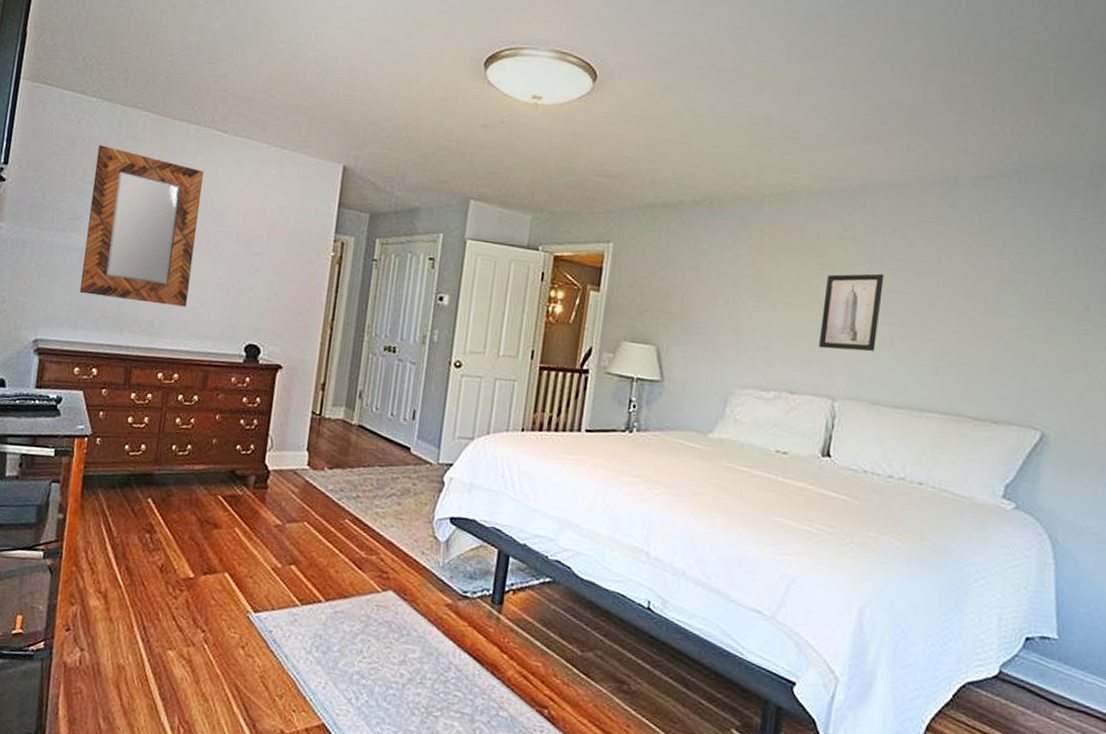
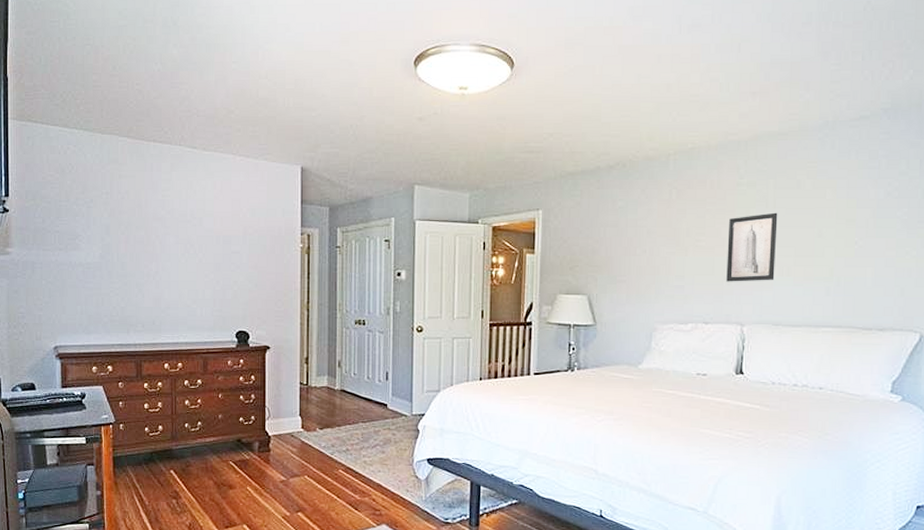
home mirror: present [80,145,204,307] -> none [85,171,181,305]

